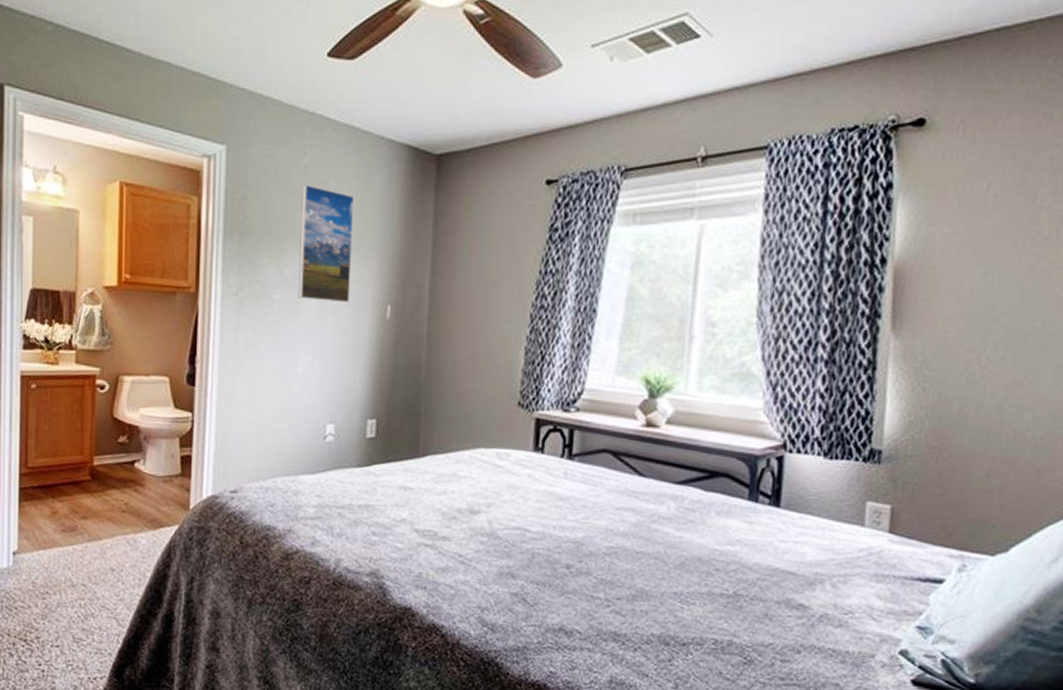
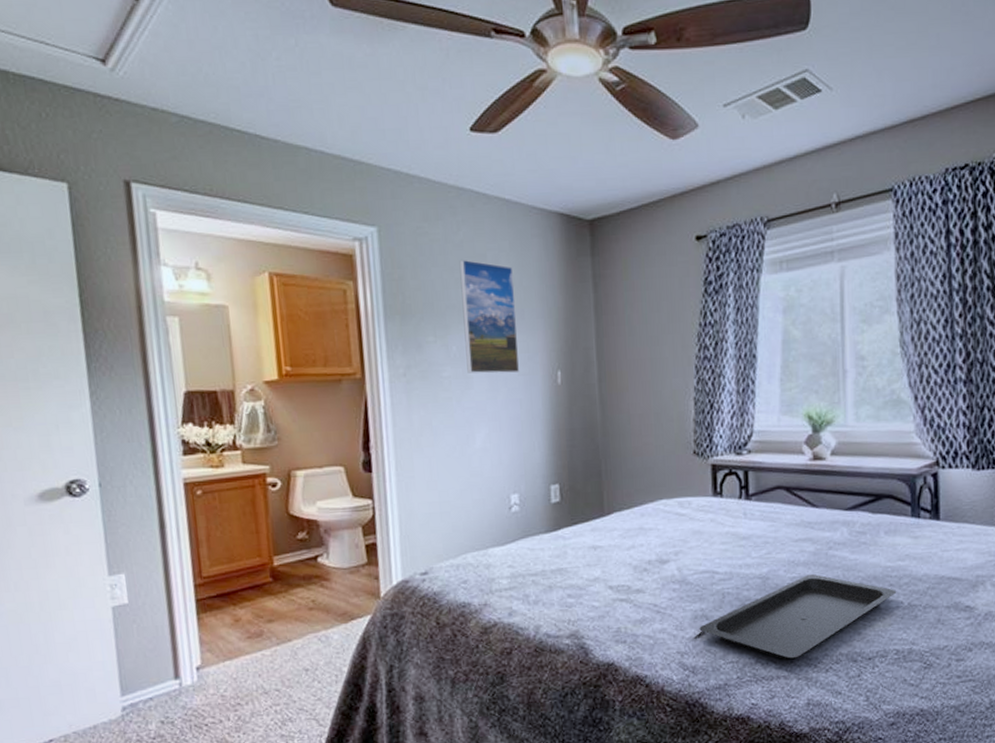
serving tray: none [503,546,723,633] -> present [699,574,897,660]

